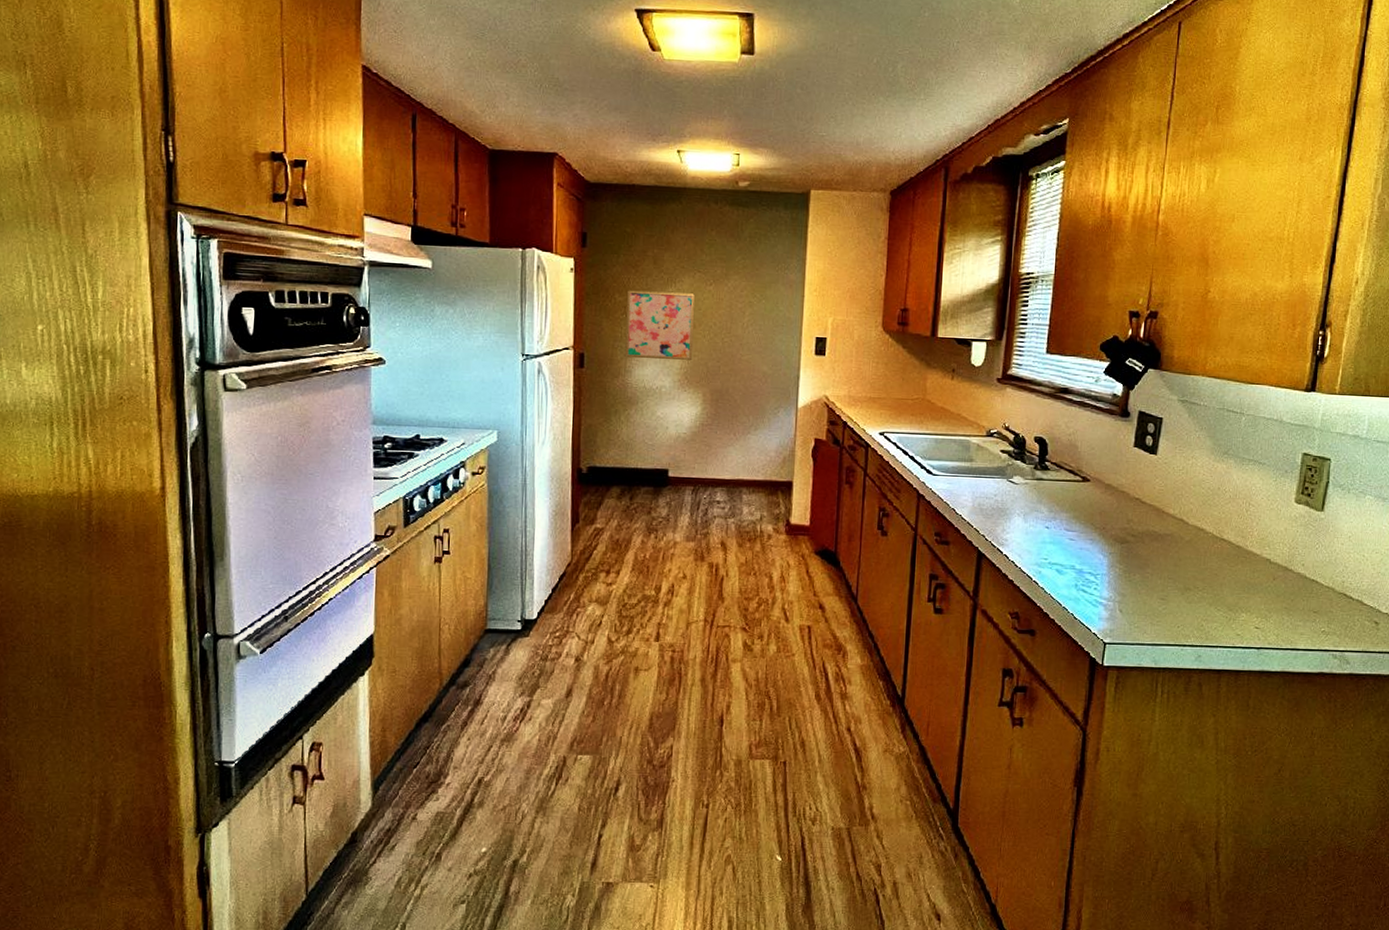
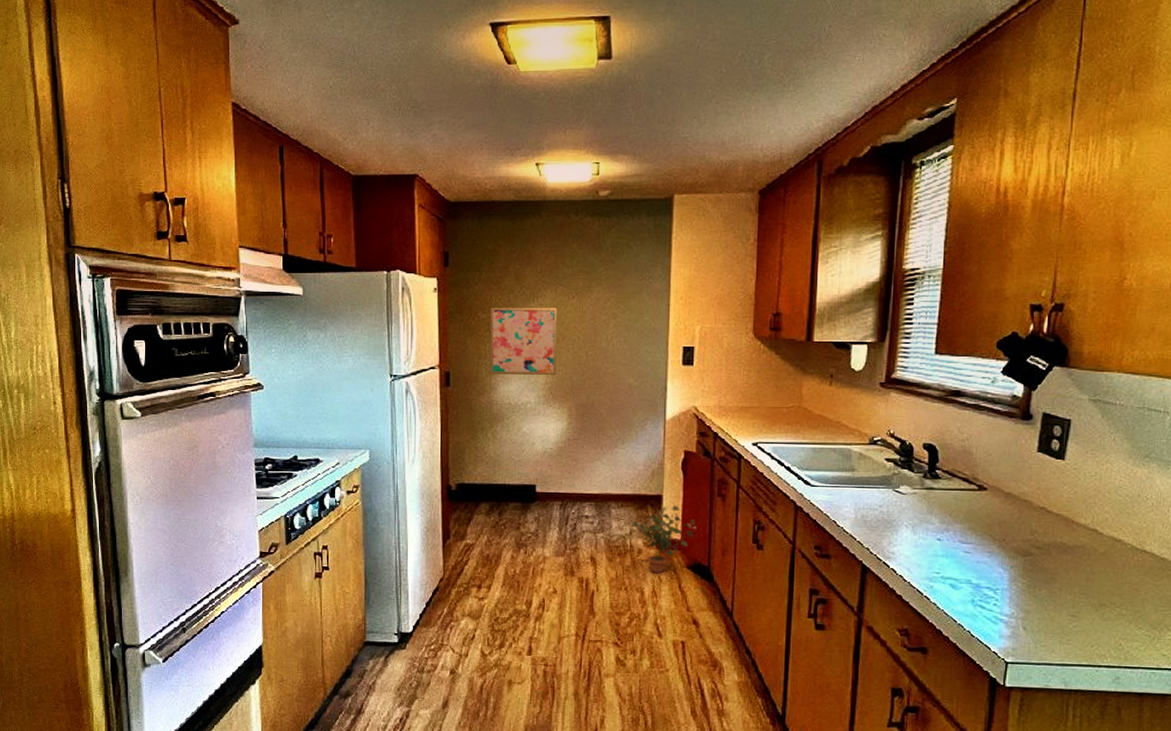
potted plant: none [762,491,825,559] -> present [631,505,697,574]

